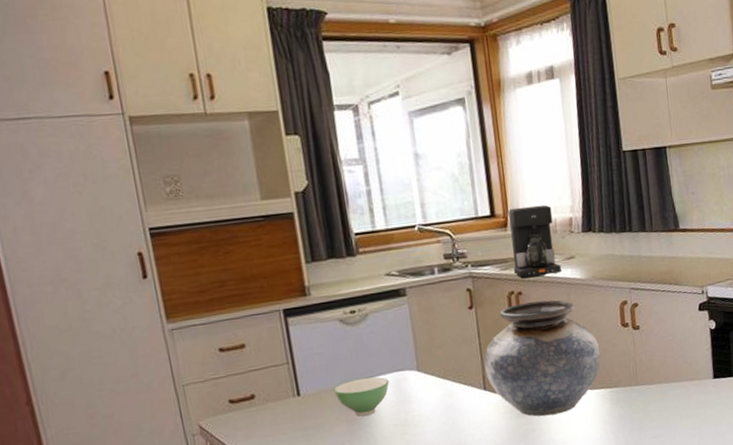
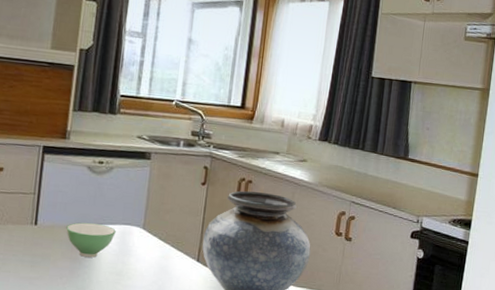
coffee maker: present [508,204,561,278] -> none [249,104,296,172]

